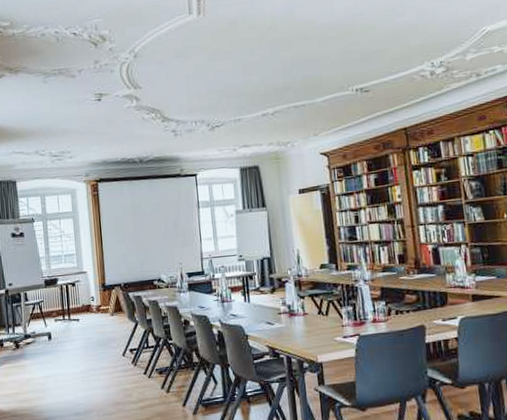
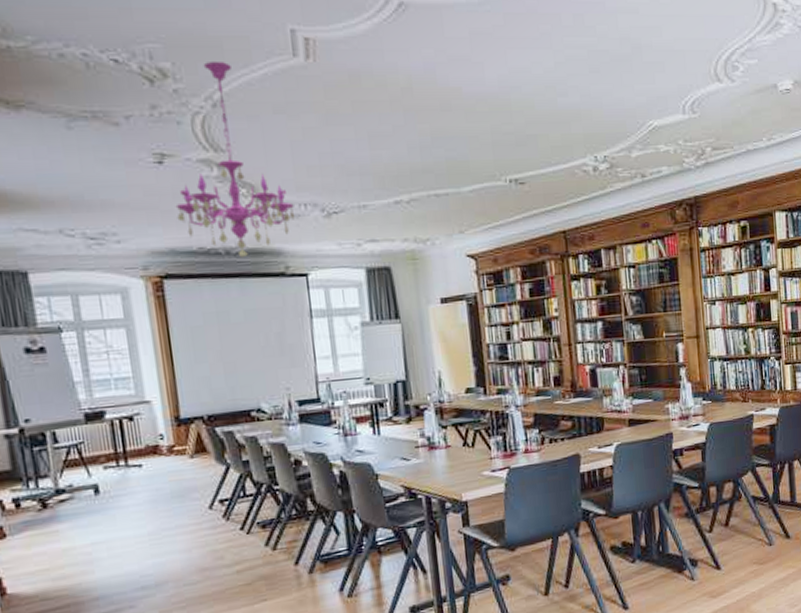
chandelier: none [108,25,189,165] -> present [175,60,295,258]

